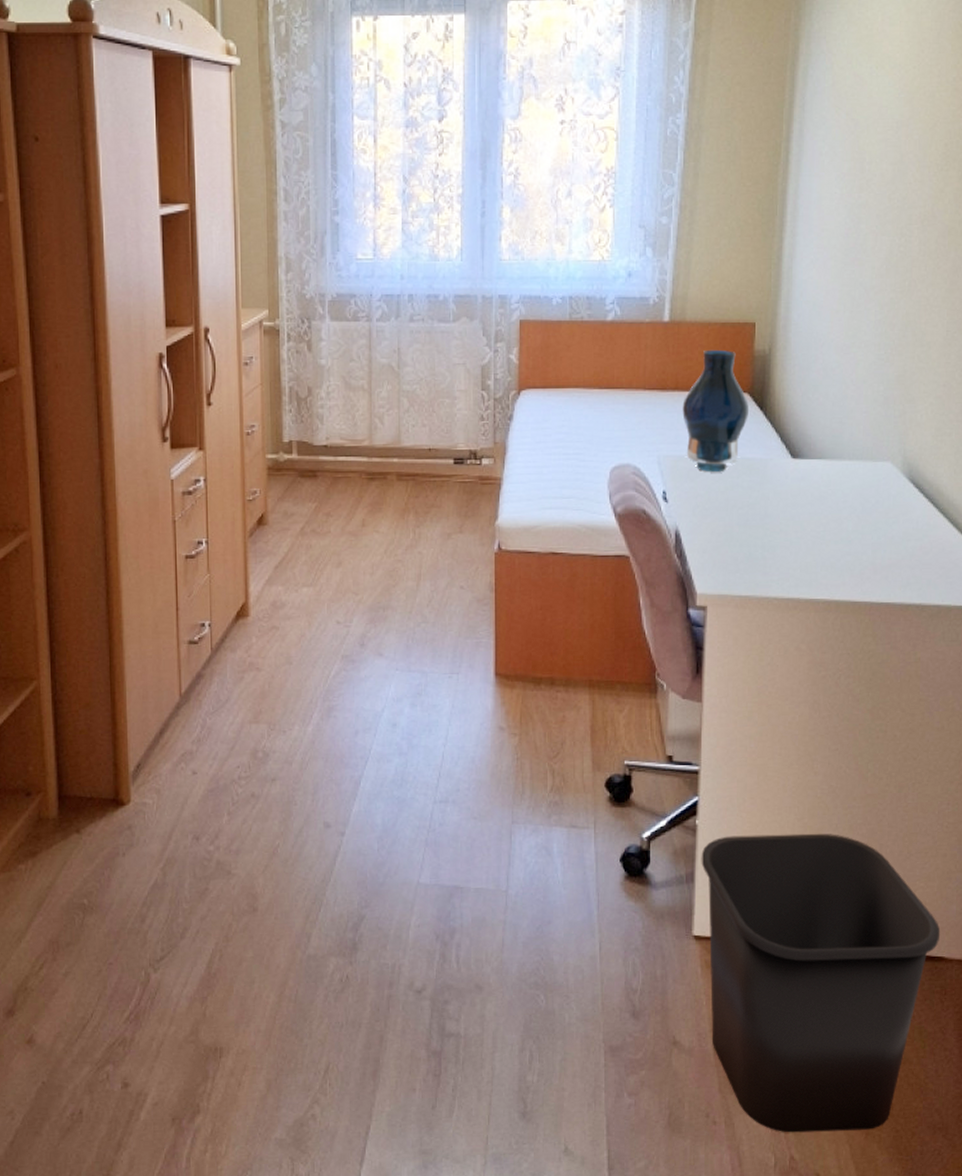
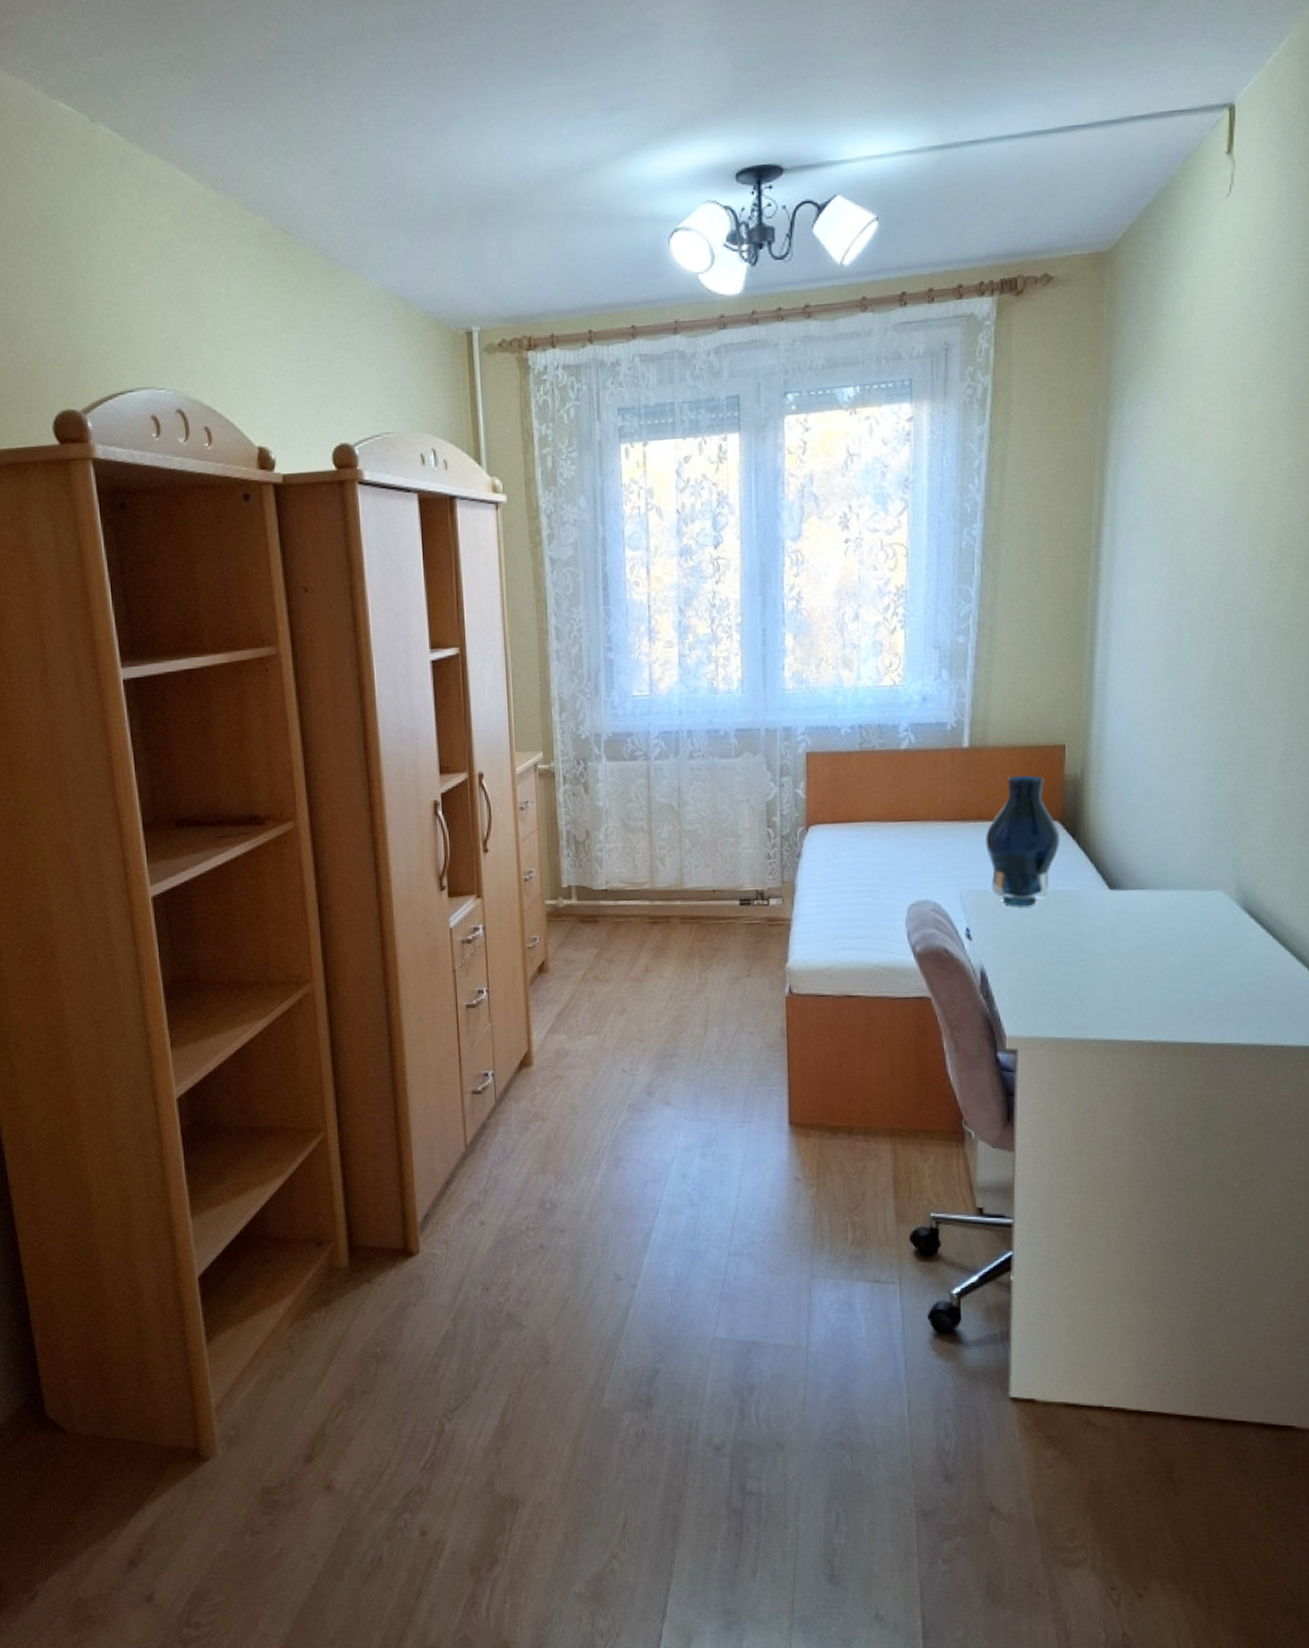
waste bin: present [701,833,941,1133] -> none [1017,1291,1290,1608]

